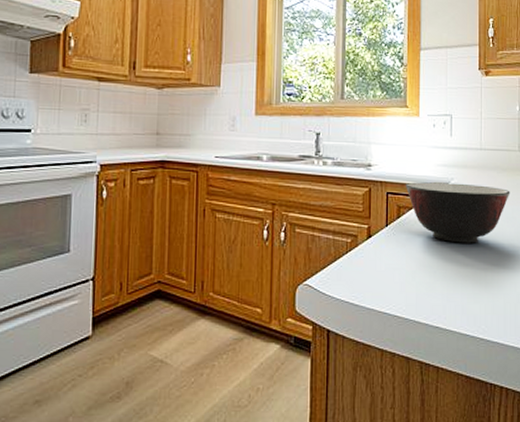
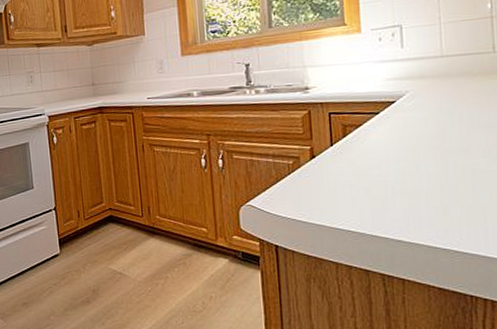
soup bowl: present [405,182,510,243] -> none [349,94,485,157]

